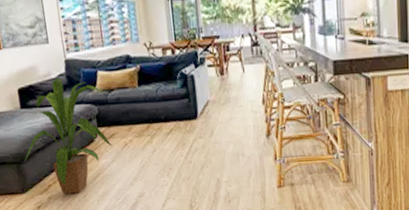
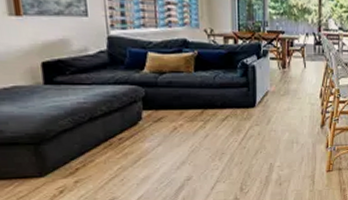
house plant: present [24,78,113,194] -> none [45,55,160,178]

